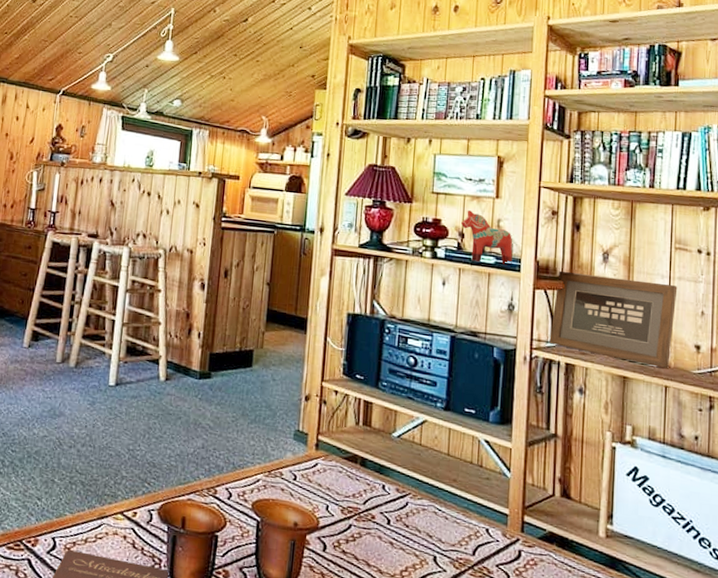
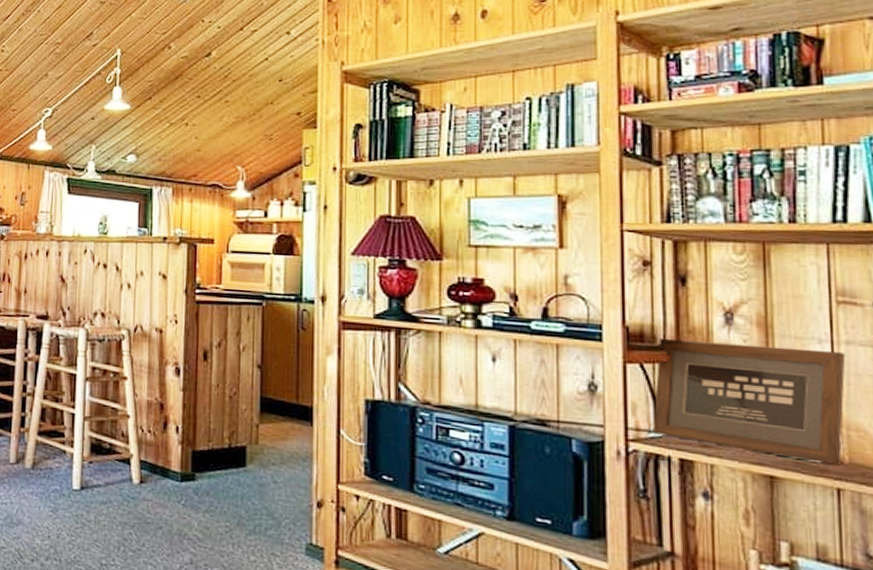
decorative figurine: present [461,210,513,266] -> none [513,266,589,334]

